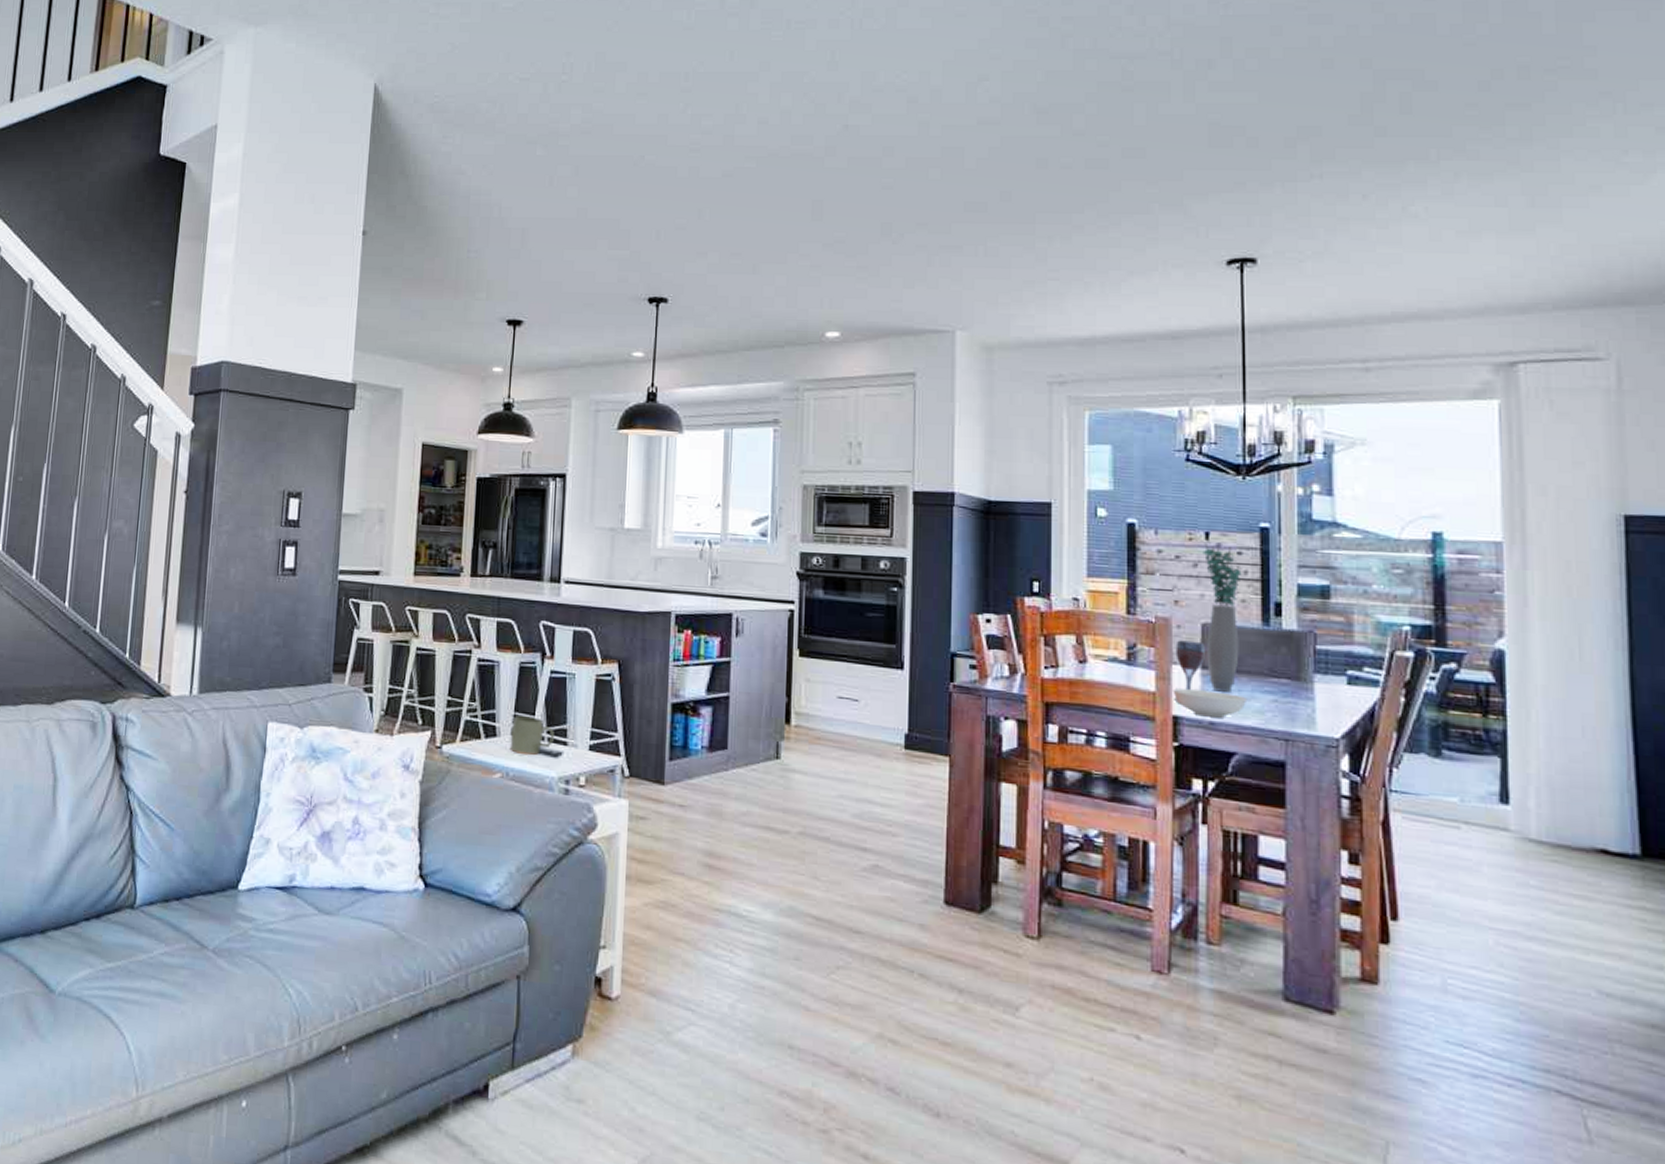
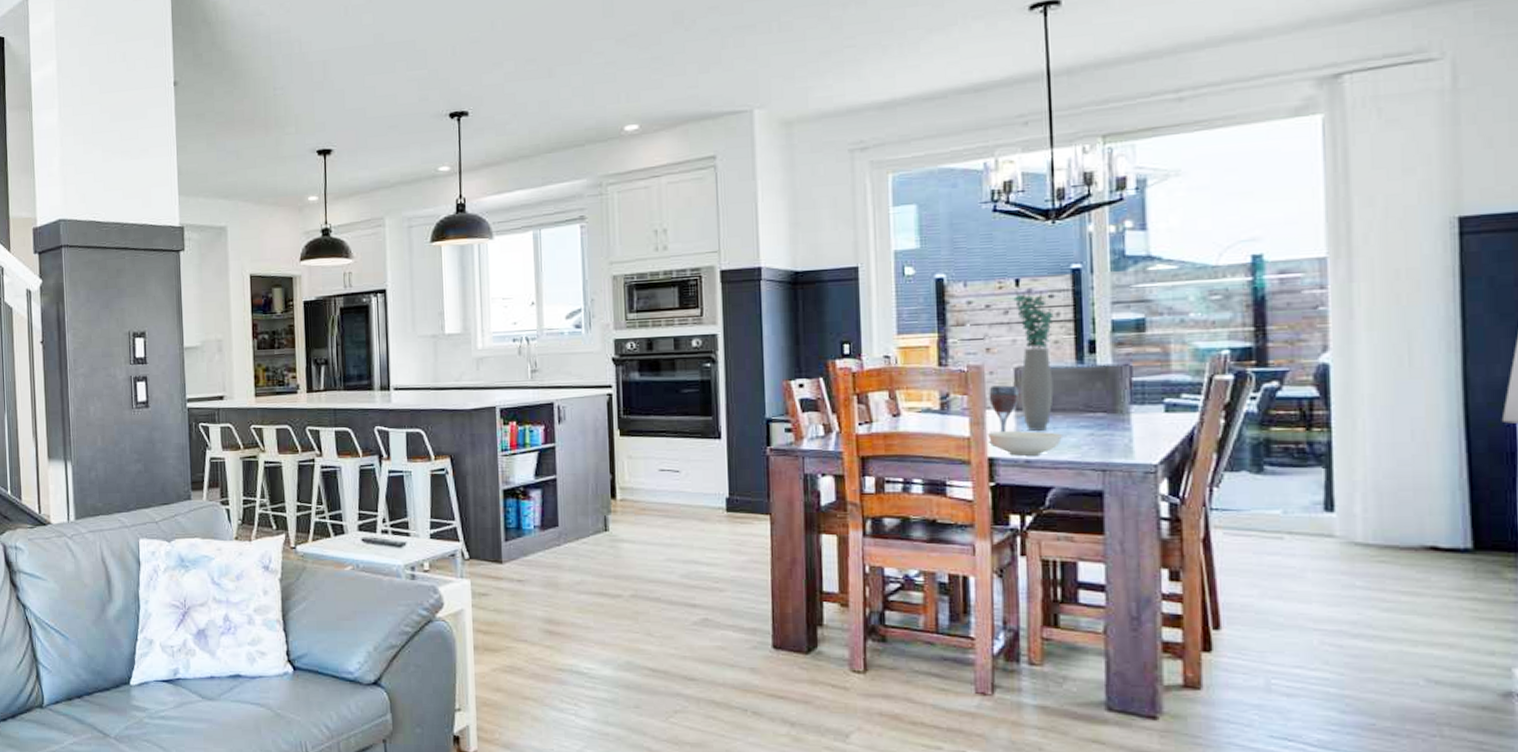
mug: present [509,716,554,756] -> none [357,514,397,548]

